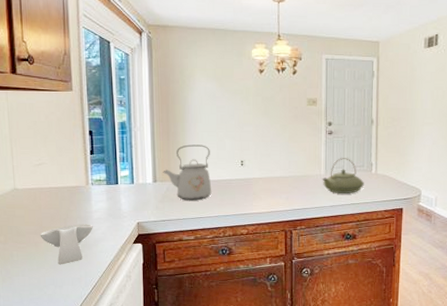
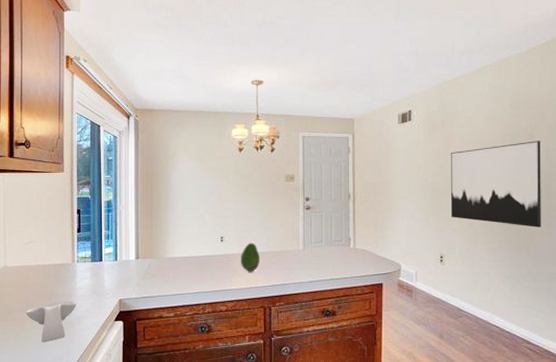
kettle: present [163,144,212,201] -> none [145,221,192,277]
fruit: none [262,167,282,196] -> present [241,242,261,272]
teapot: present [322,158,364,194] -> none [300,233,343,269]

